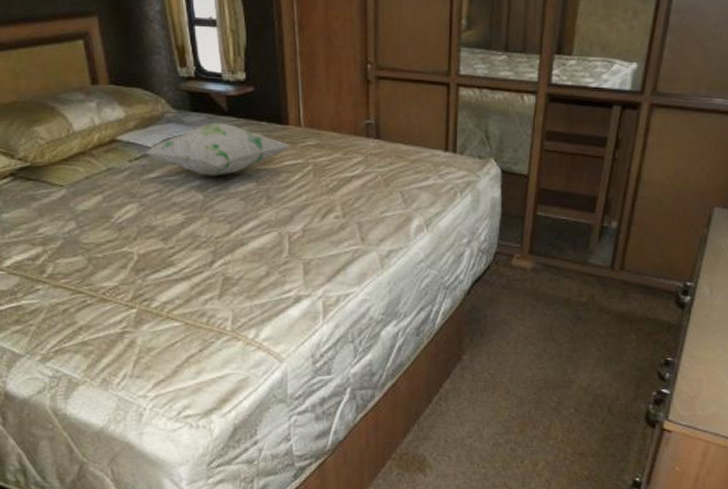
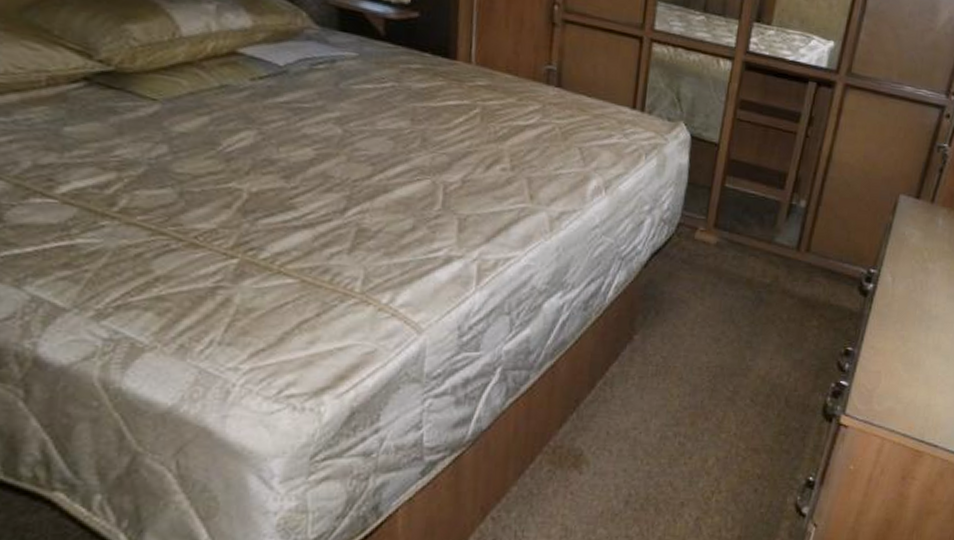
decorative pillow: present [145,124,291,177] -> none [273,47,457,109]

